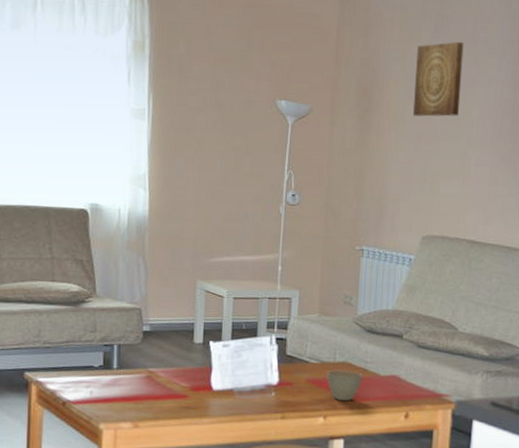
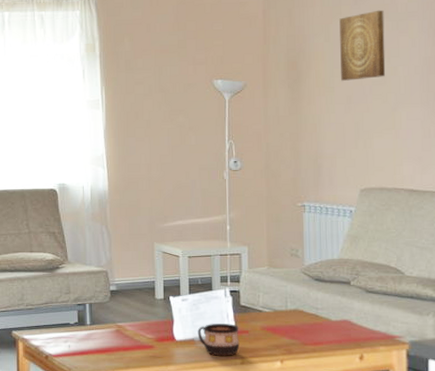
cup: none [237,373,282,410] -> present [197,324,240,356]
cup: present [327,370,363,401] -> none [280,317,315,345]

